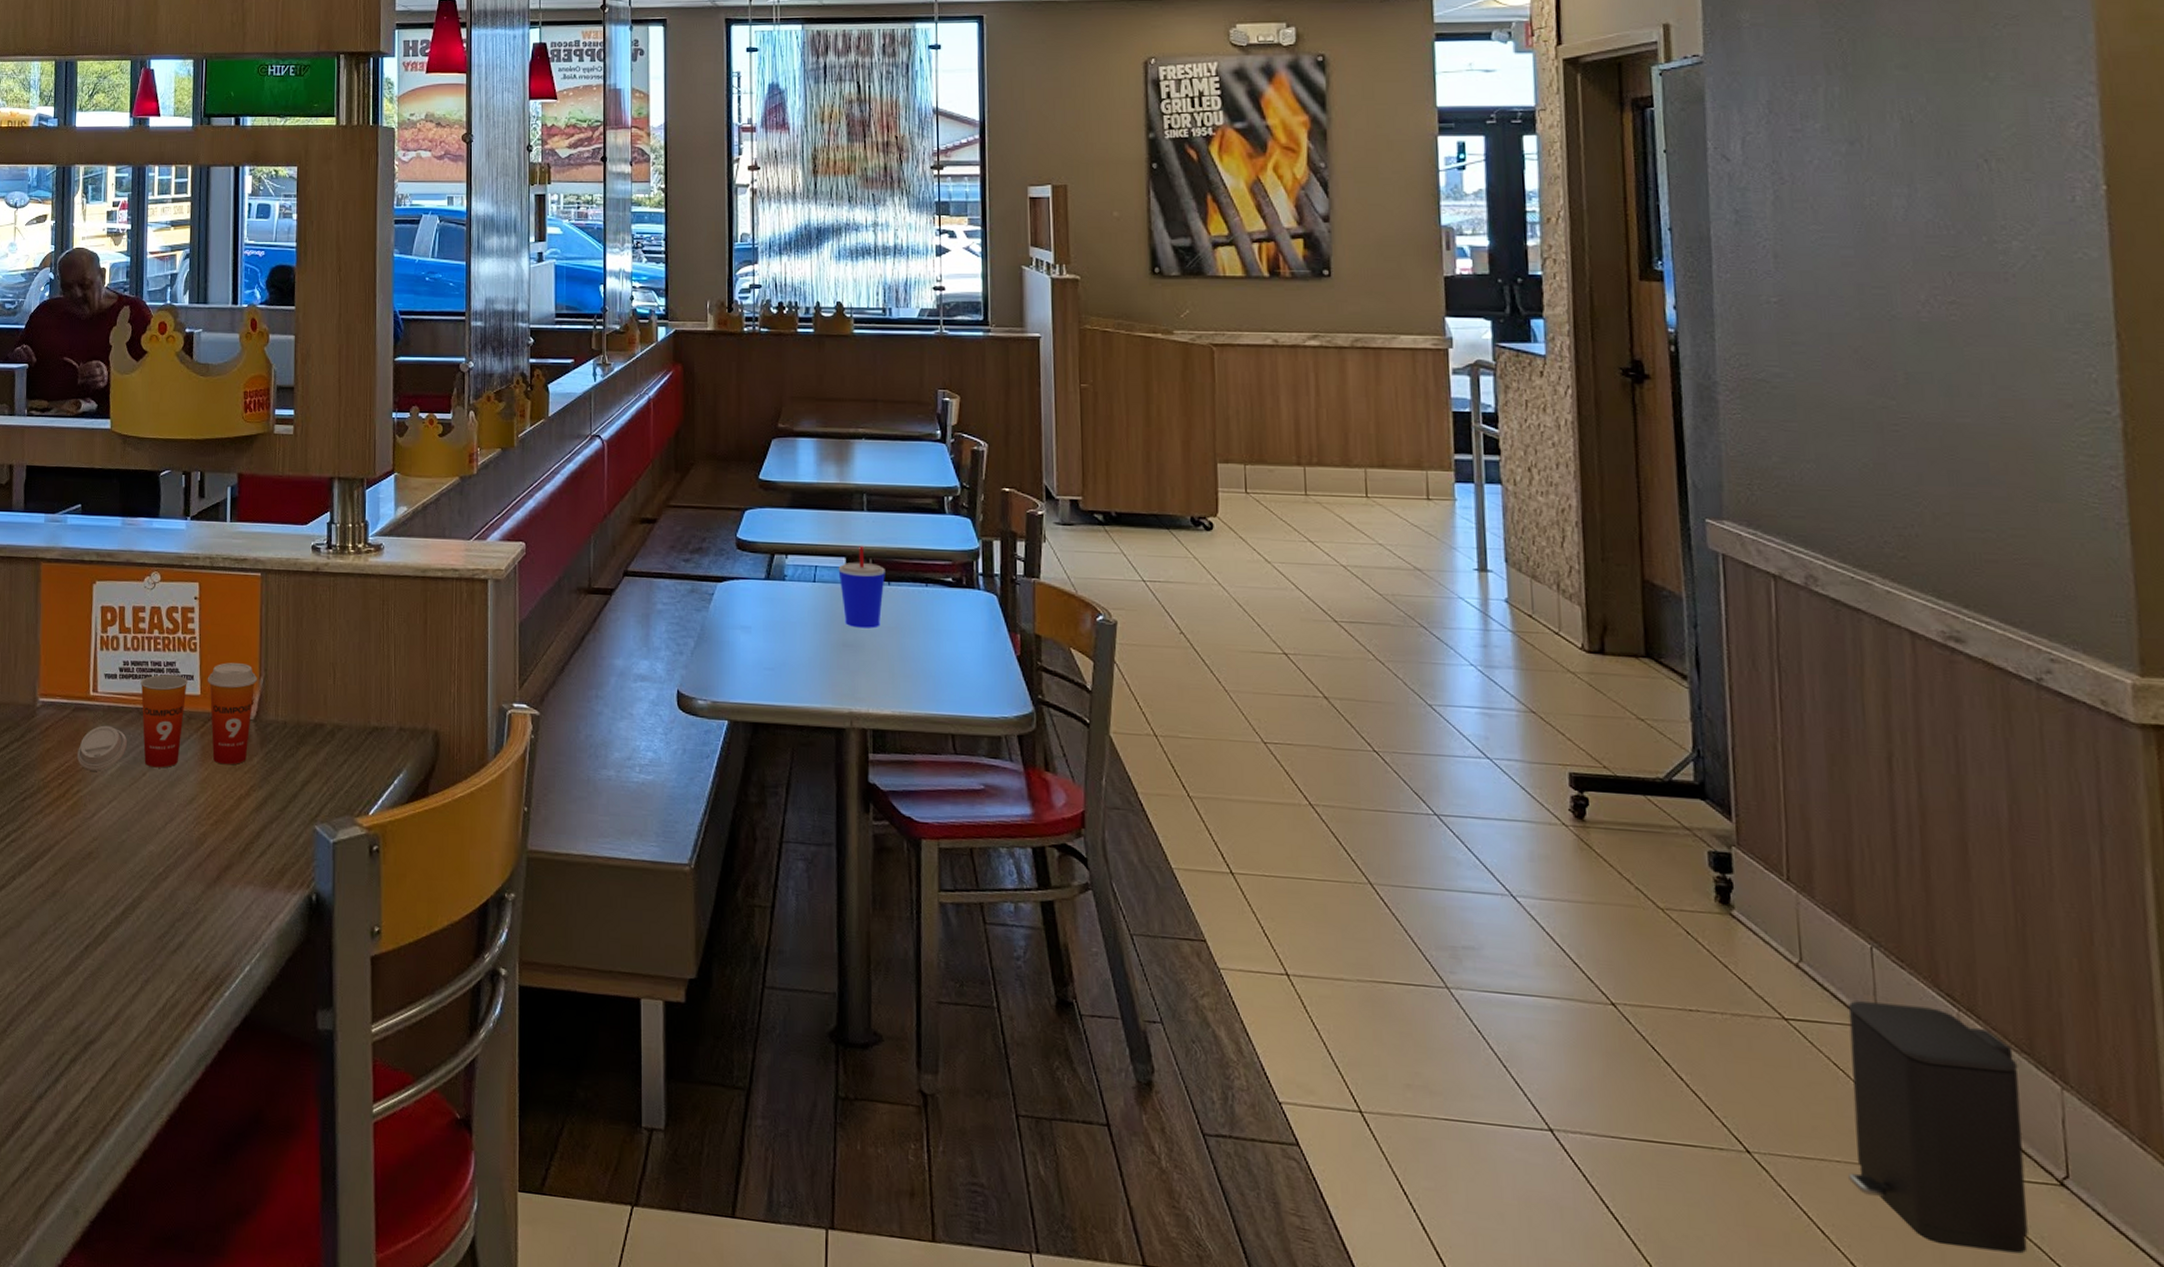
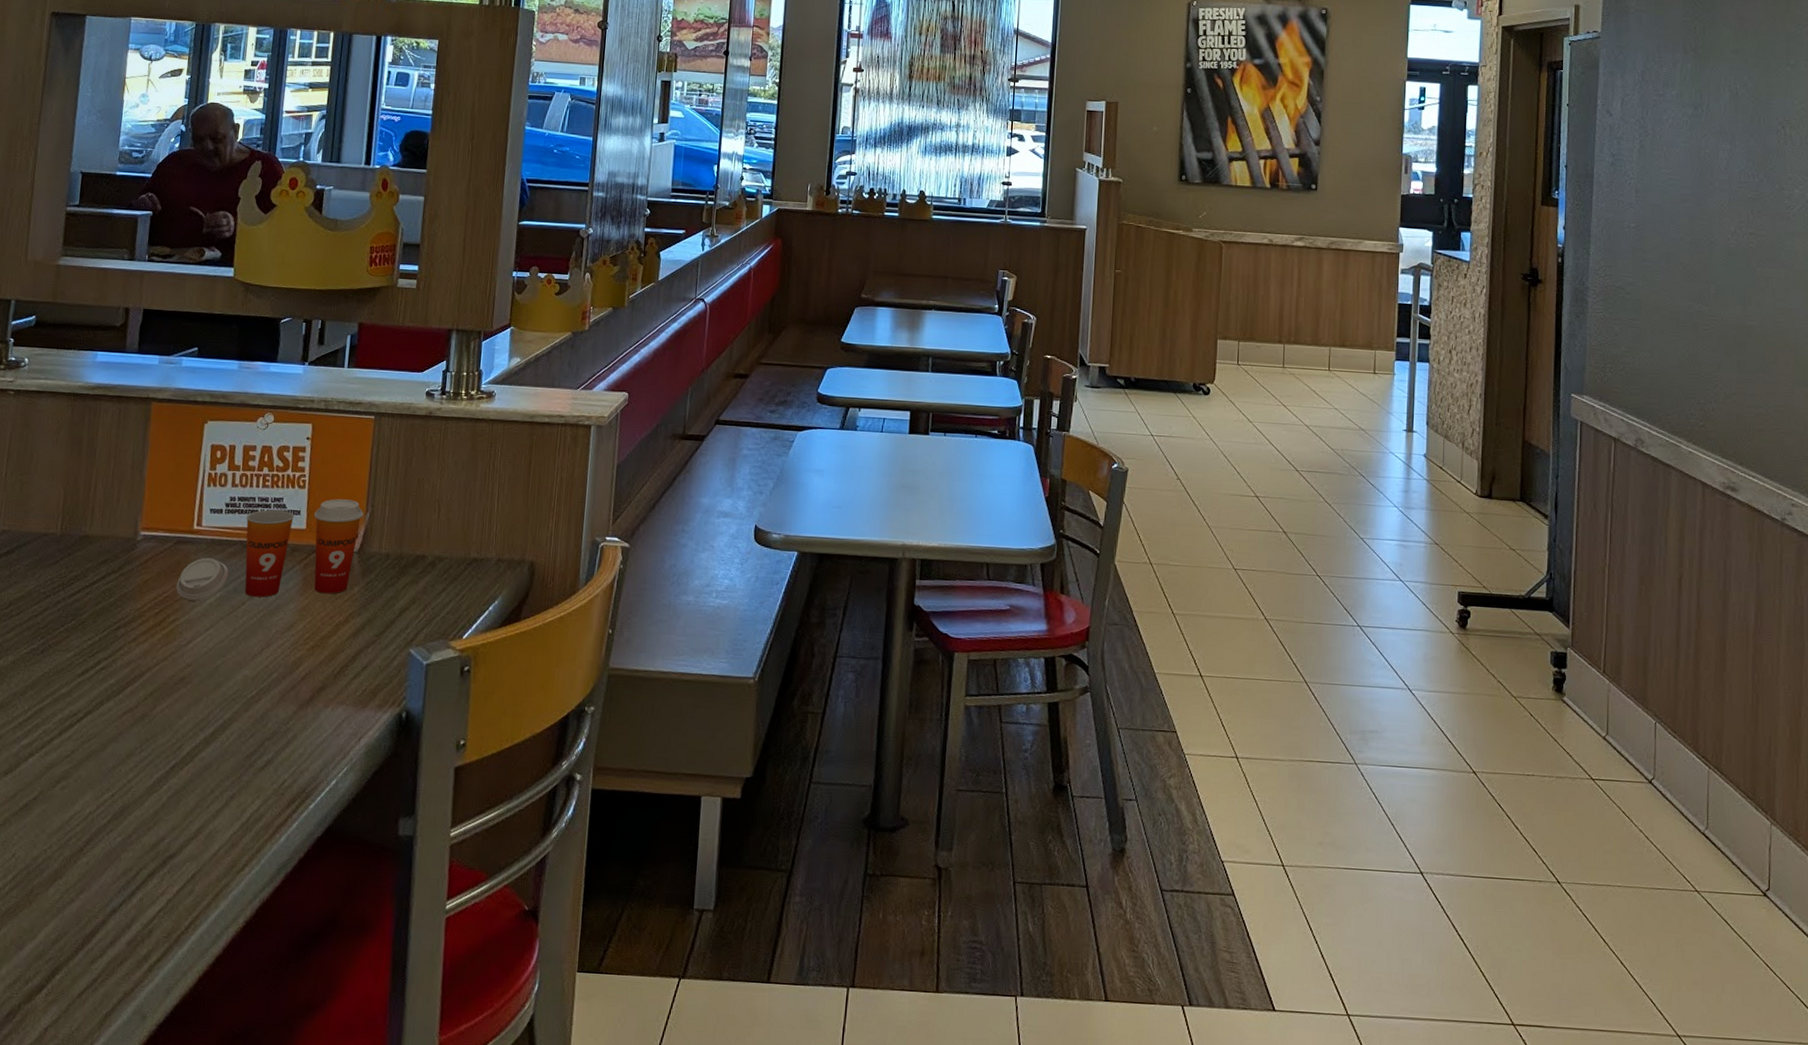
beverage cup: present [838,546,885,628] -> none [902,402,943,473]
pedal bin: present [1848,1001,2028,1253] -> none [1625,764,1744,948]

